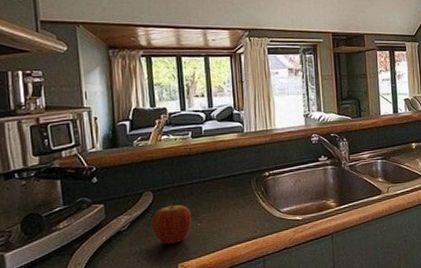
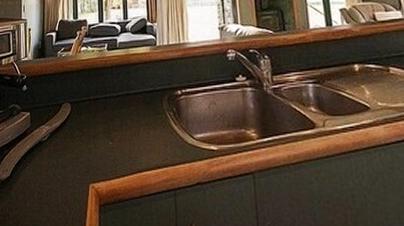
fruit: present [151,203,192,244] -> none [68,117,105,161]

